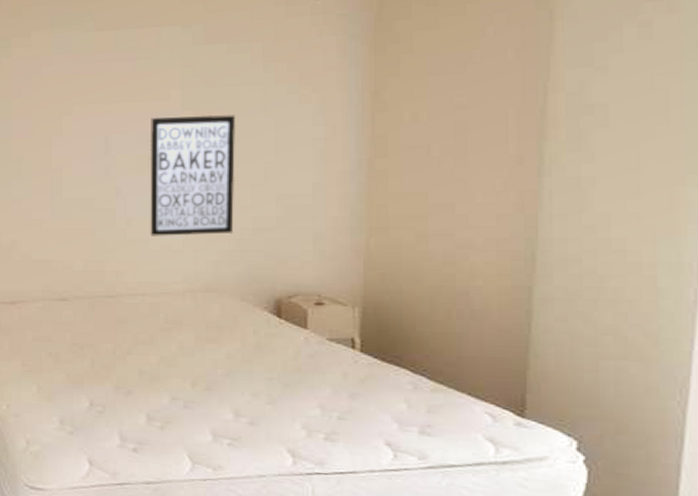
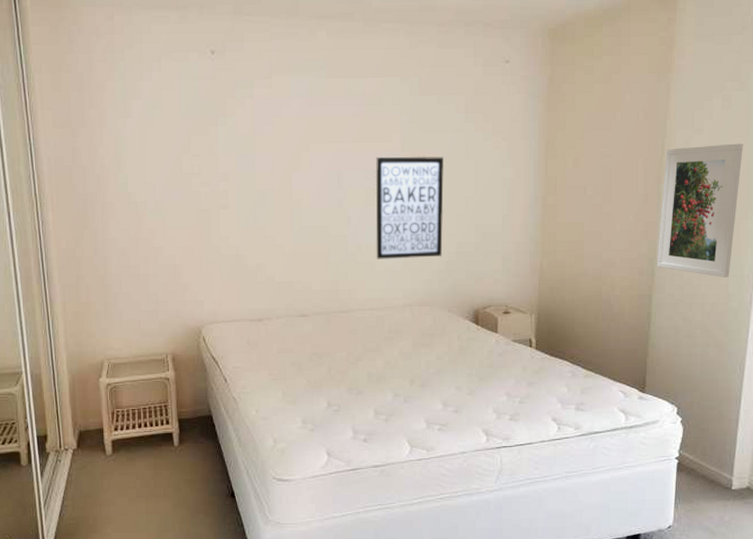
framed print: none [539,83,675,265] -> present [656,143,743,277]

